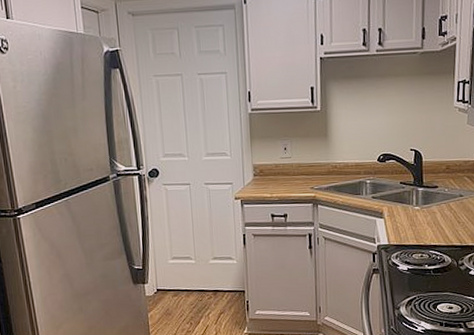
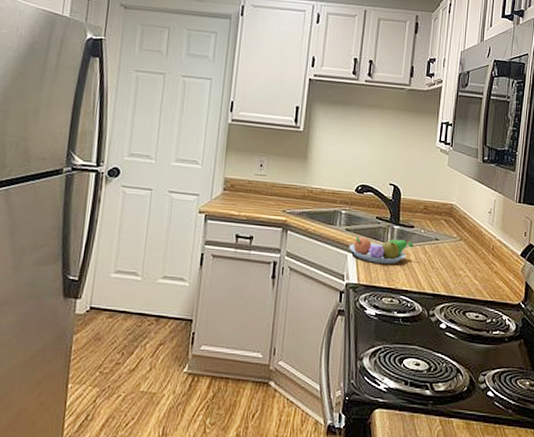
fruit bowl: none [377,200,439,225] -> present [349,237,414,264]

